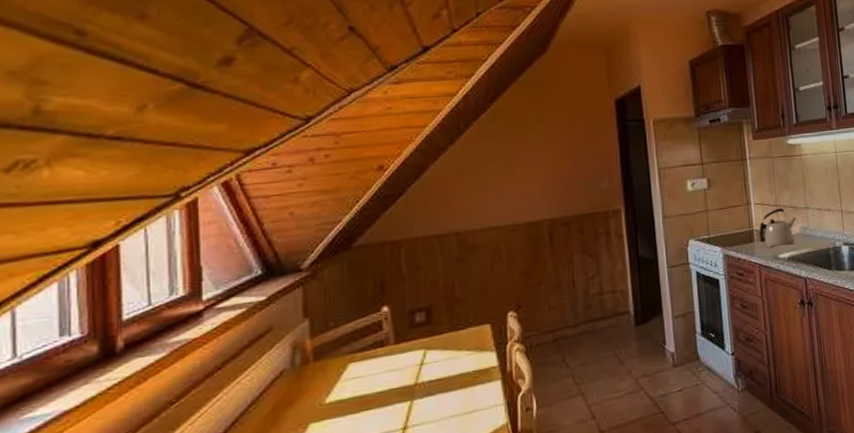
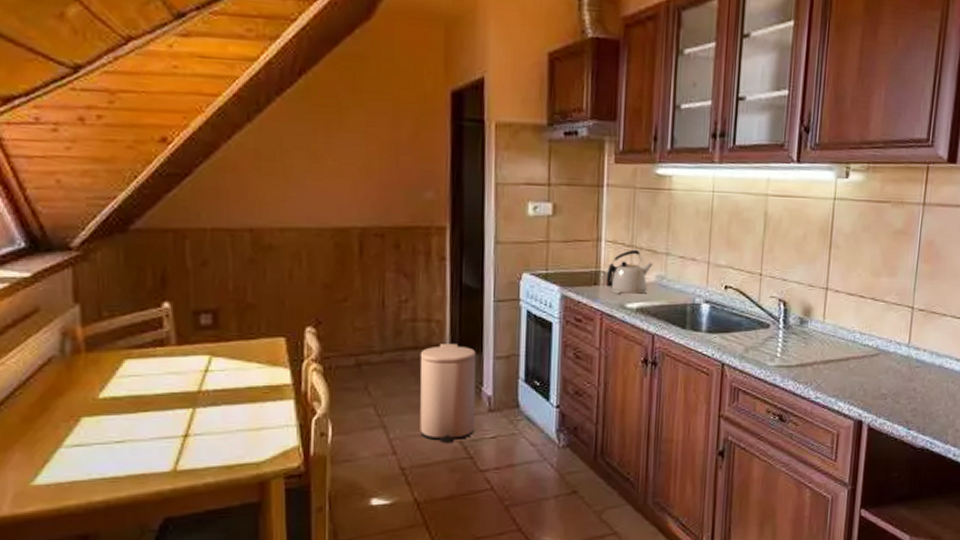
pedal bin: none [608,309,662,402] -> present [420,344,476,443]

